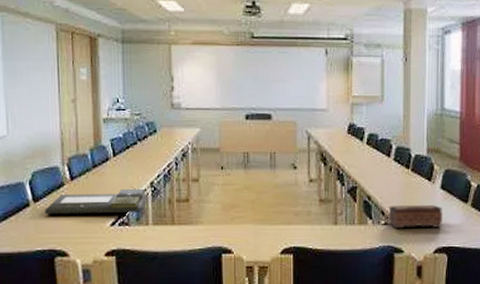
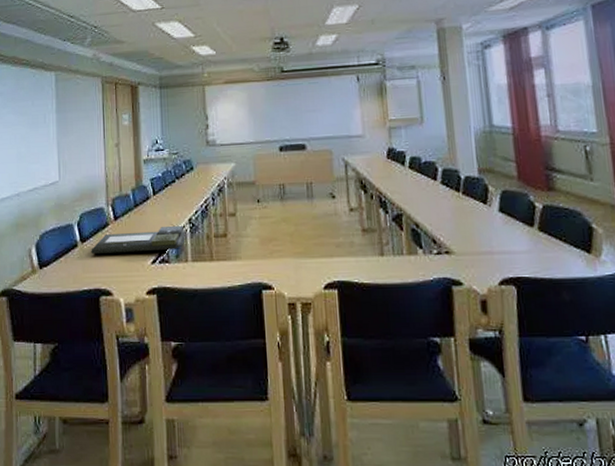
tissue box: present [388,205,442,229] -> none [440,230,506,258]

